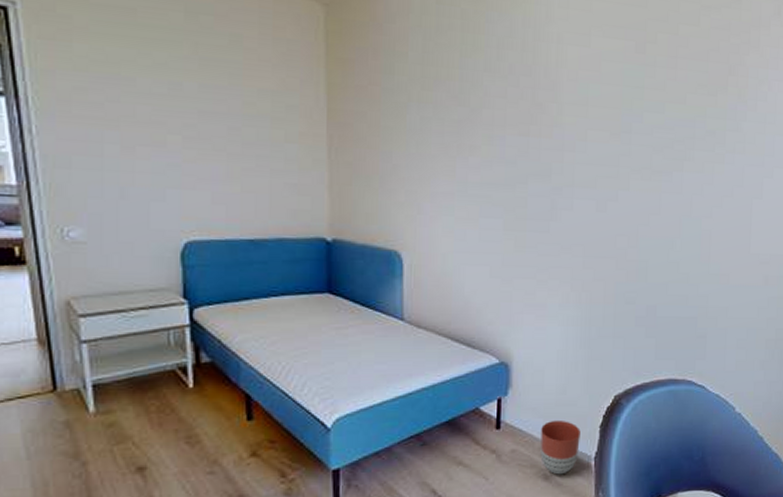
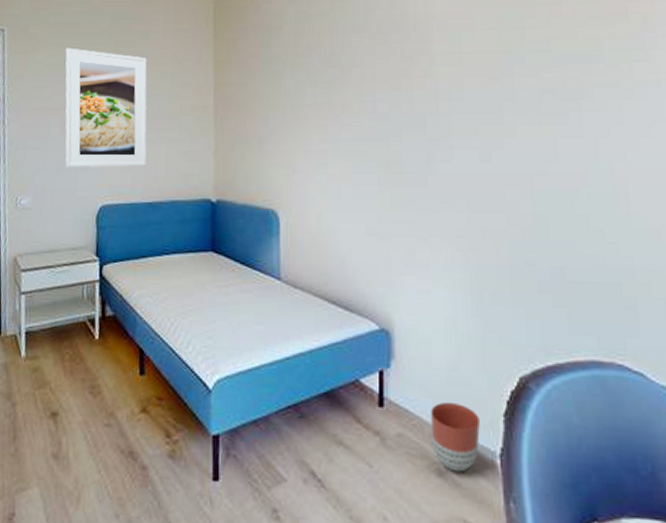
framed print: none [119,41,244,199] -> present [65,48,147,167]

